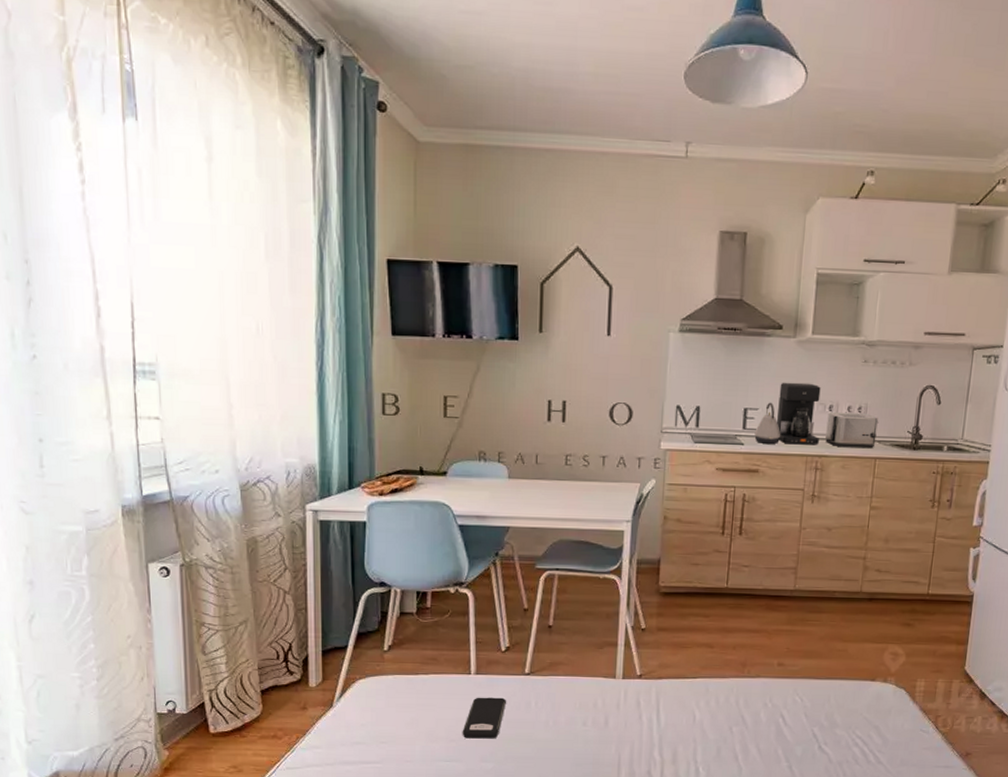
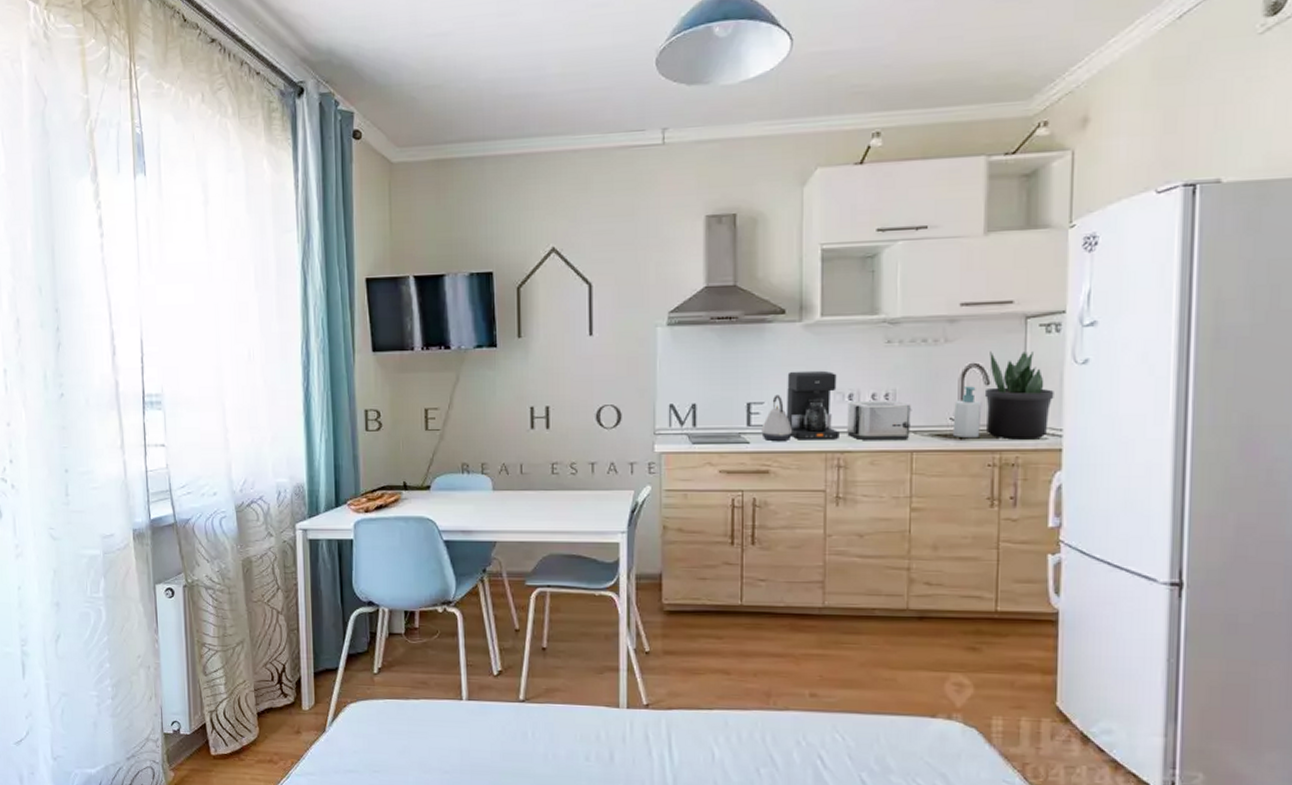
phone: present [462,697,507,739] -> none [456,725,502,772]
soap bottle: none [908,405,934,450] -> present [952,386,982,439]
planter: none [933,376,988,453] -> present [984,351,1054,440]

